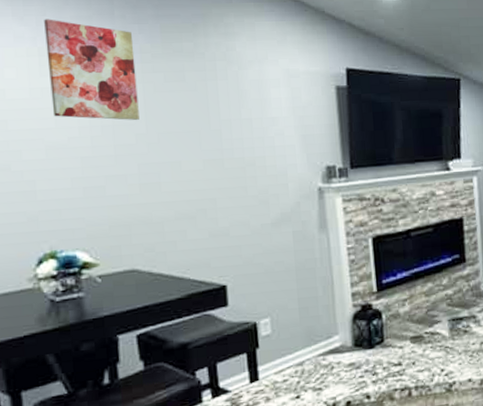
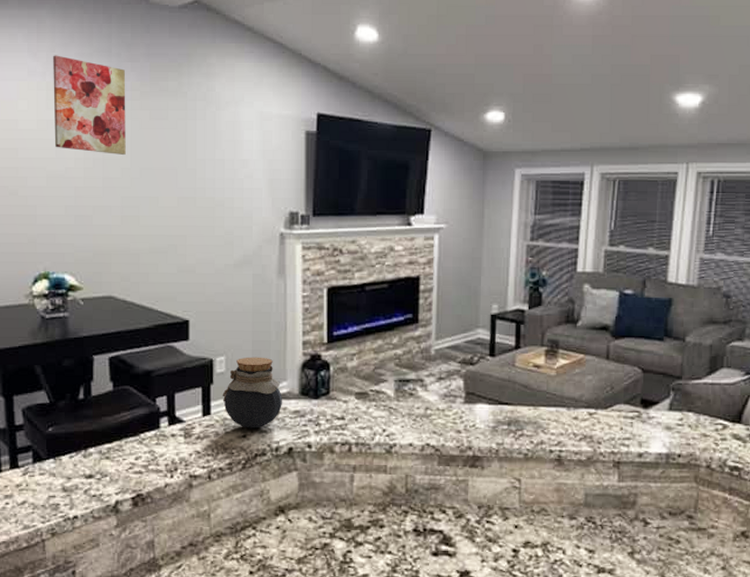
jar: none [270,313,336,389] -> present [222,357,282,429]

